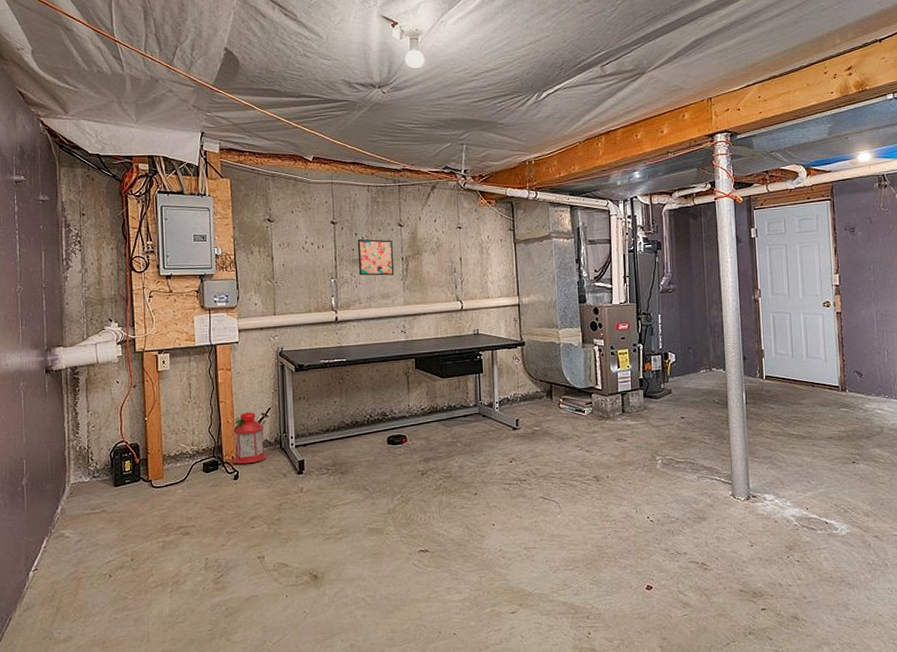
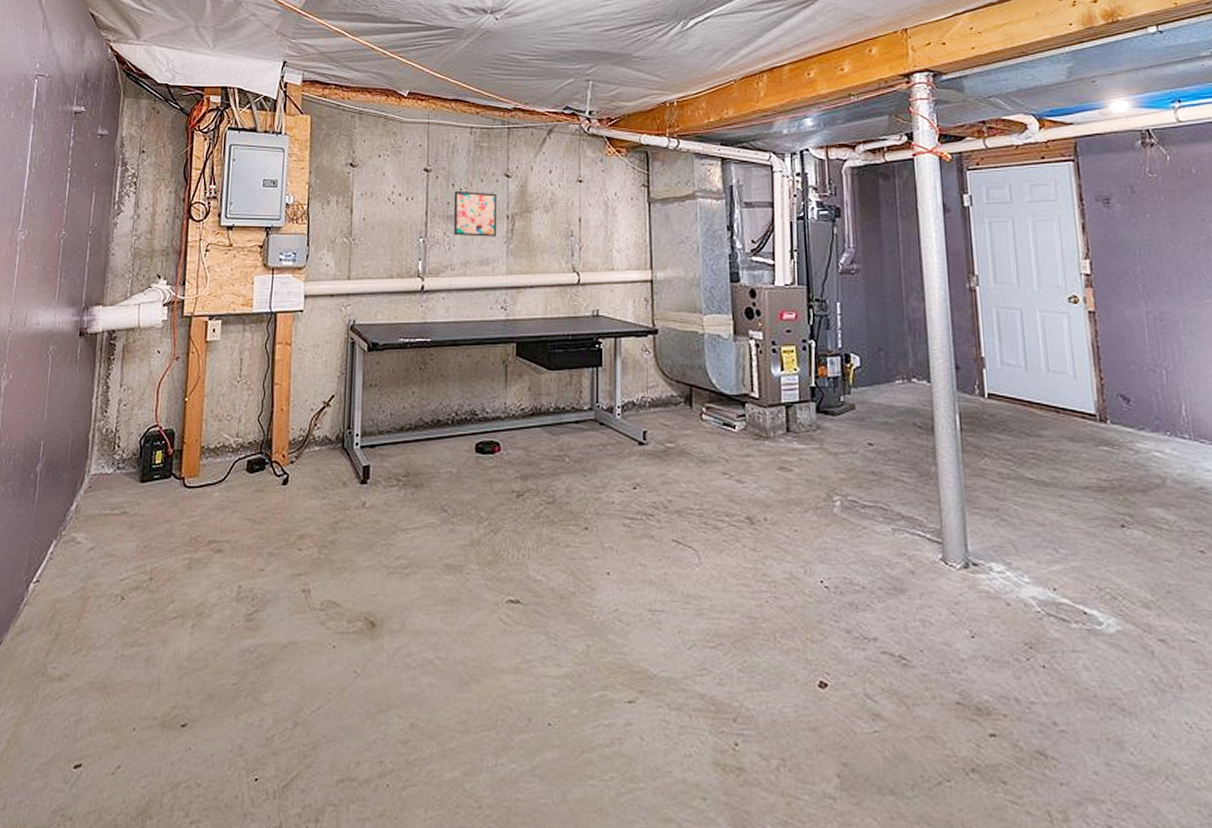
lantern: present [231,412,267,465] -> none [283,399,325,466]

